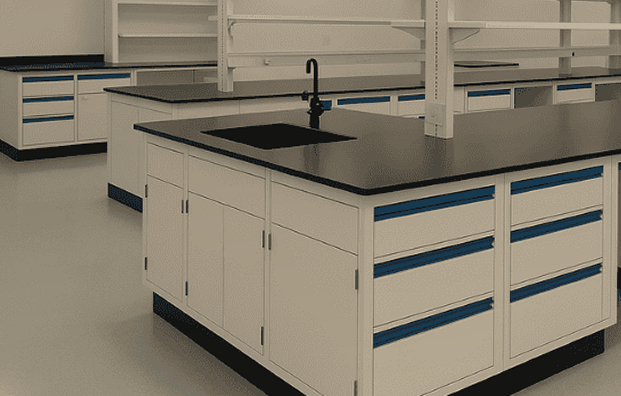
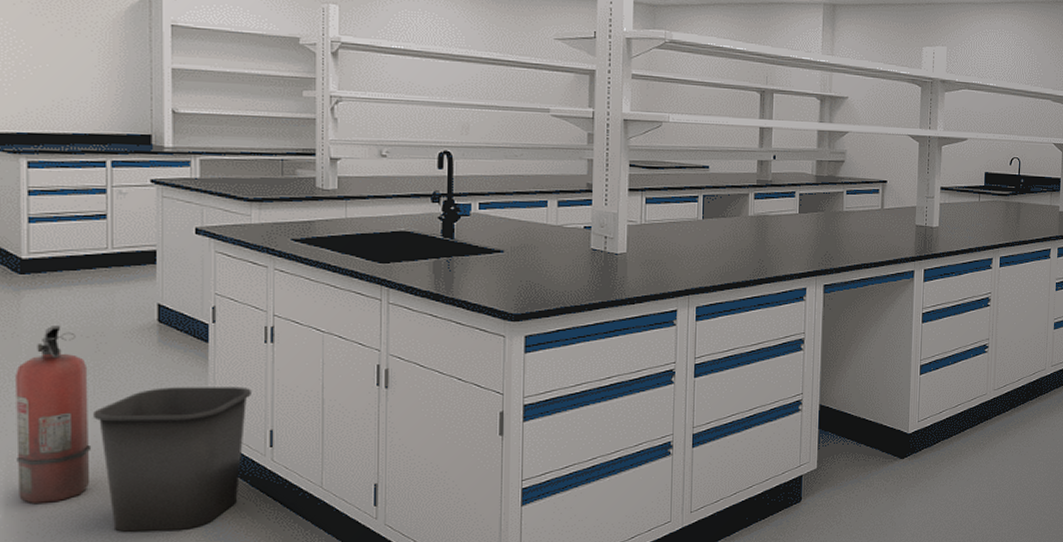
fire extinguisher: none [14,199,63,336] -> present [15,324,92,505]
waste bin: none [65,247,173,360] -> present [94,387,251,532]

